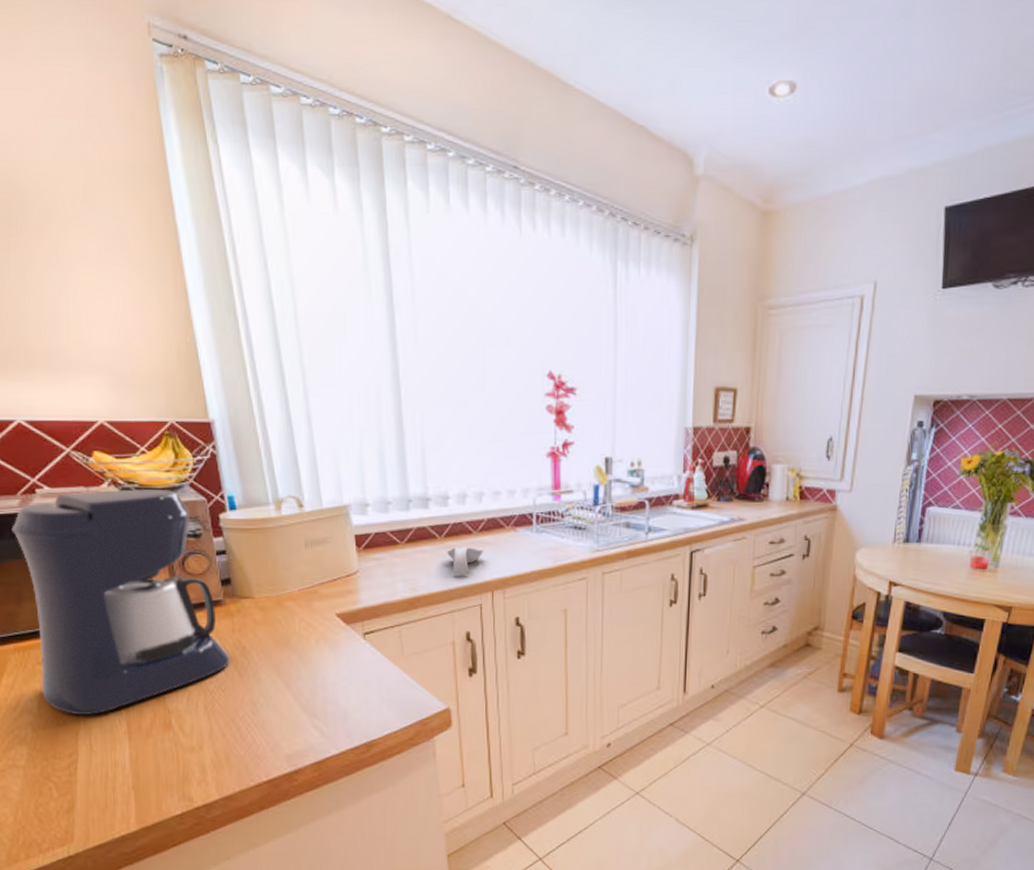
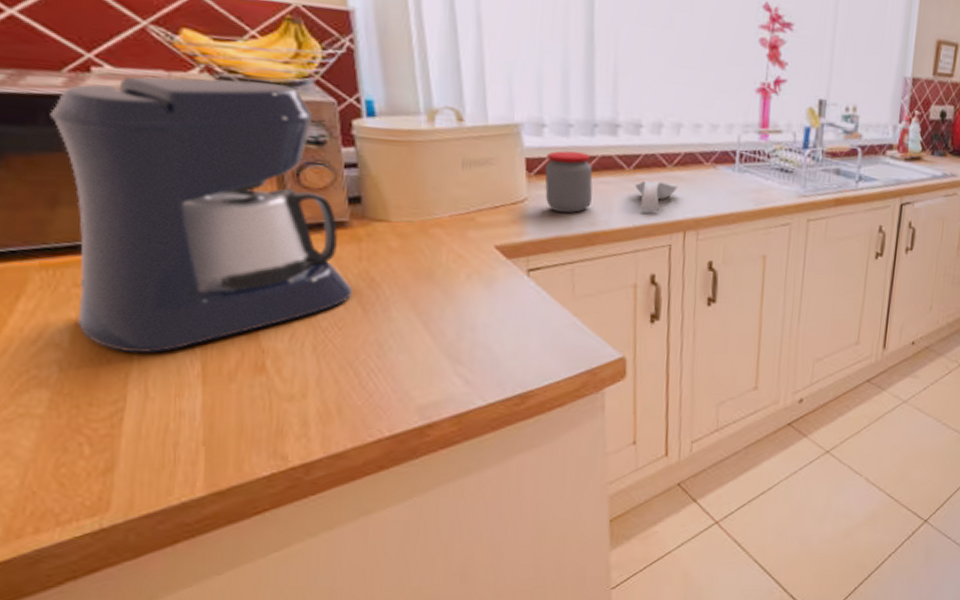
jar: none [371,526,412,582] -> present [544,150,593,213]

